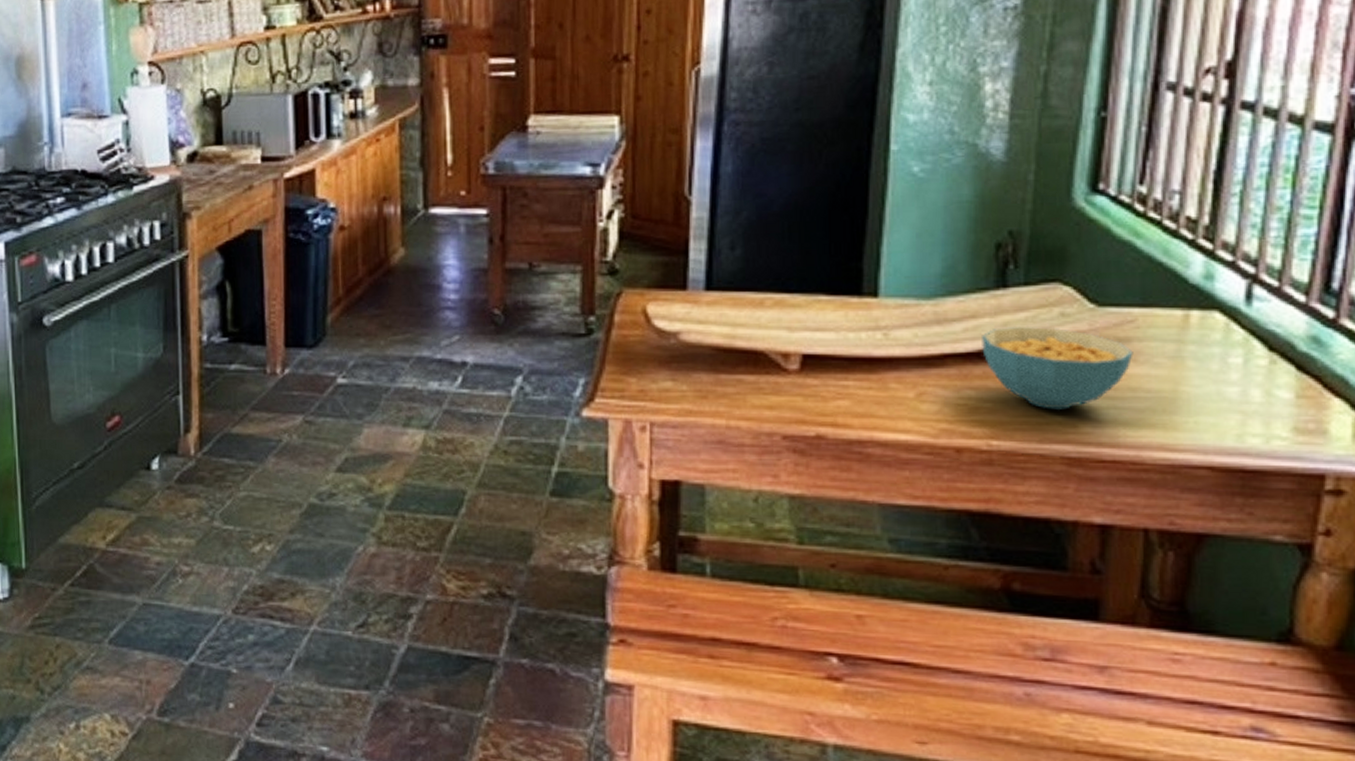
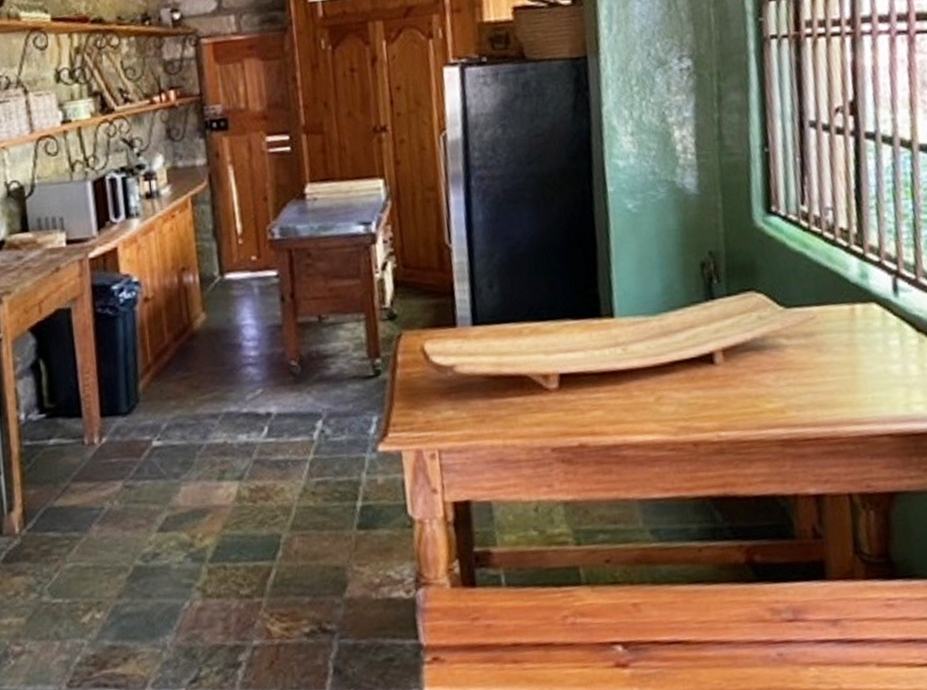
cereal bowl: present [982,326,1134,410] -> none [700,329,818,400]

